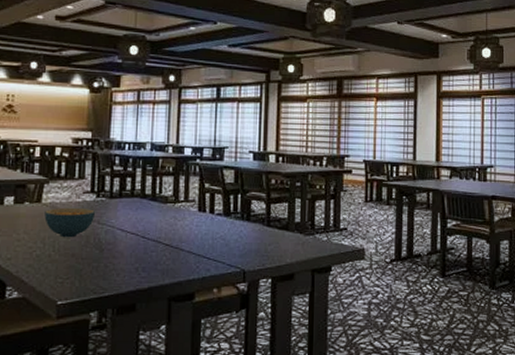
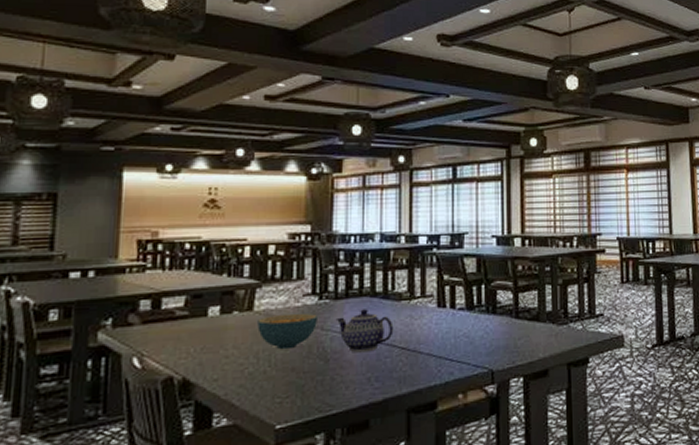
teapot: none [110,208,160,246] -> present [335,309,394,353]

